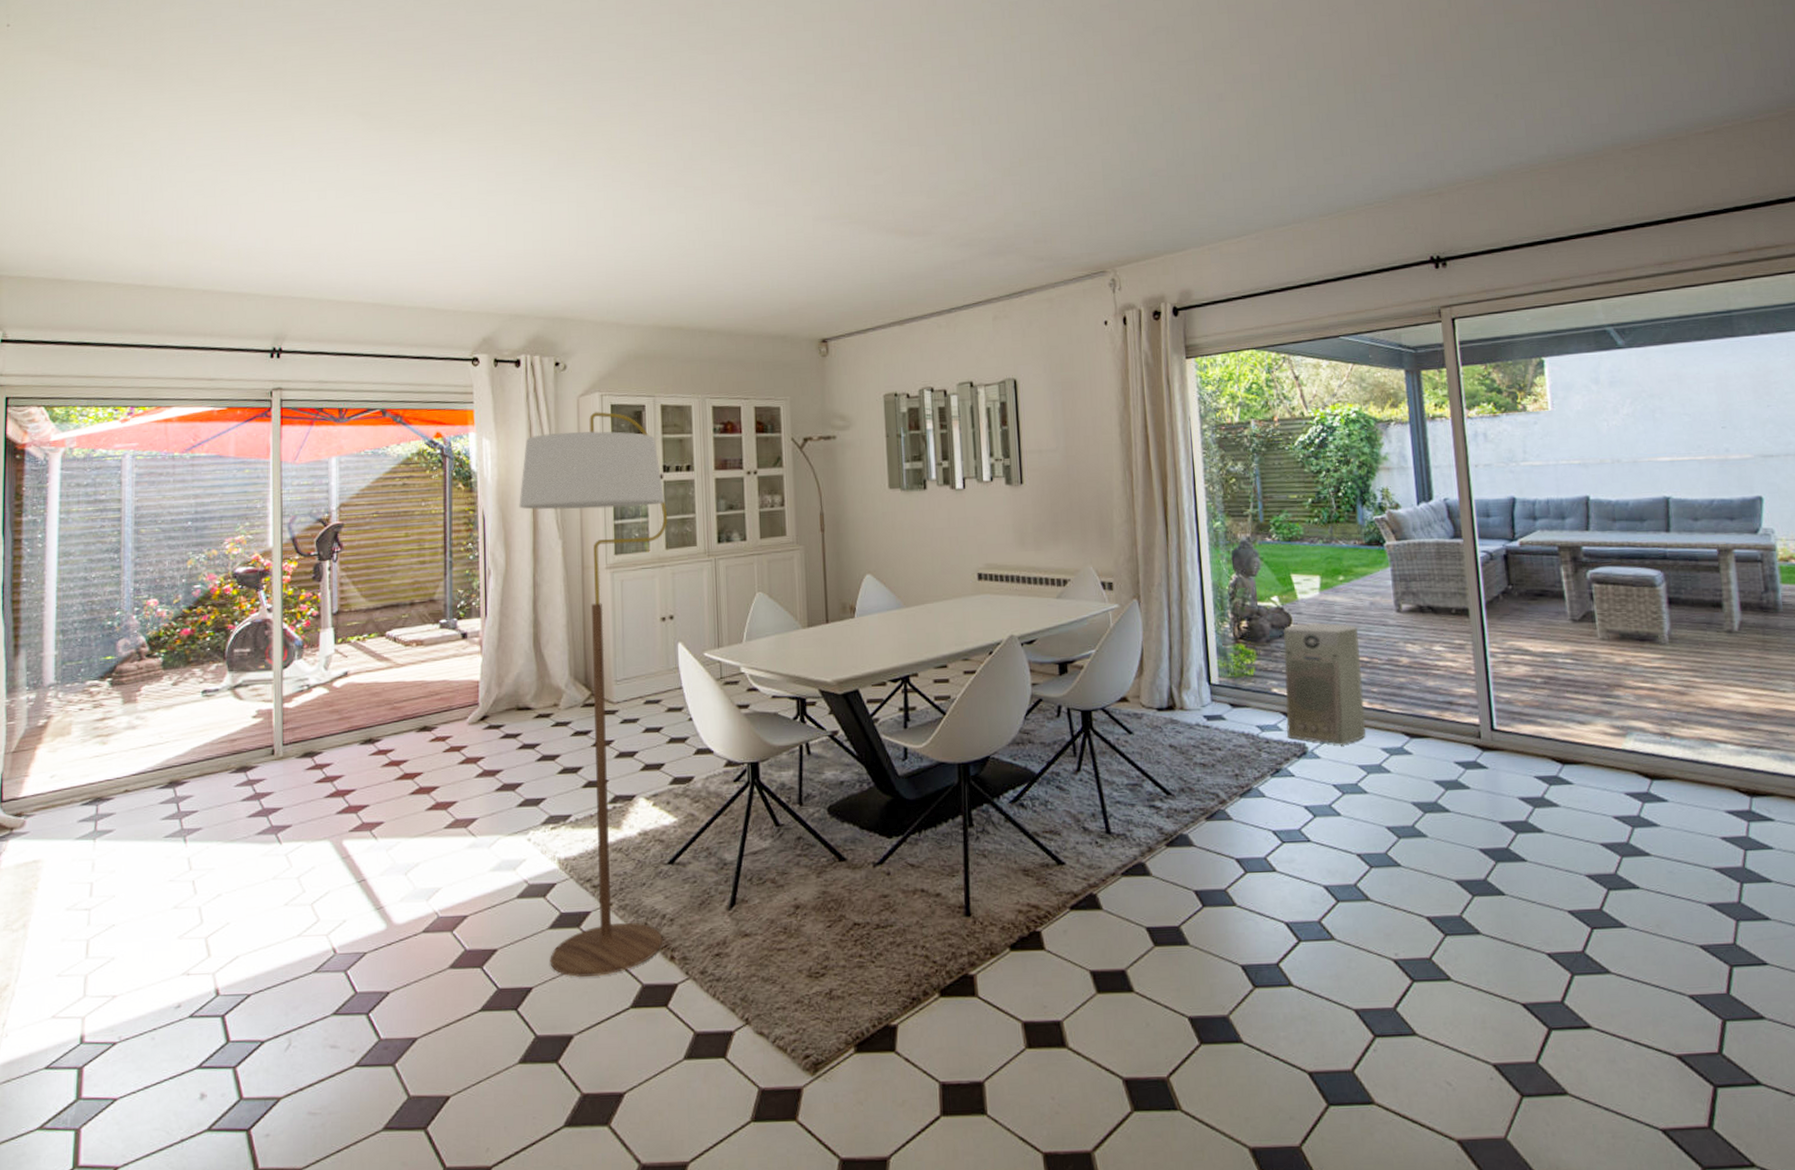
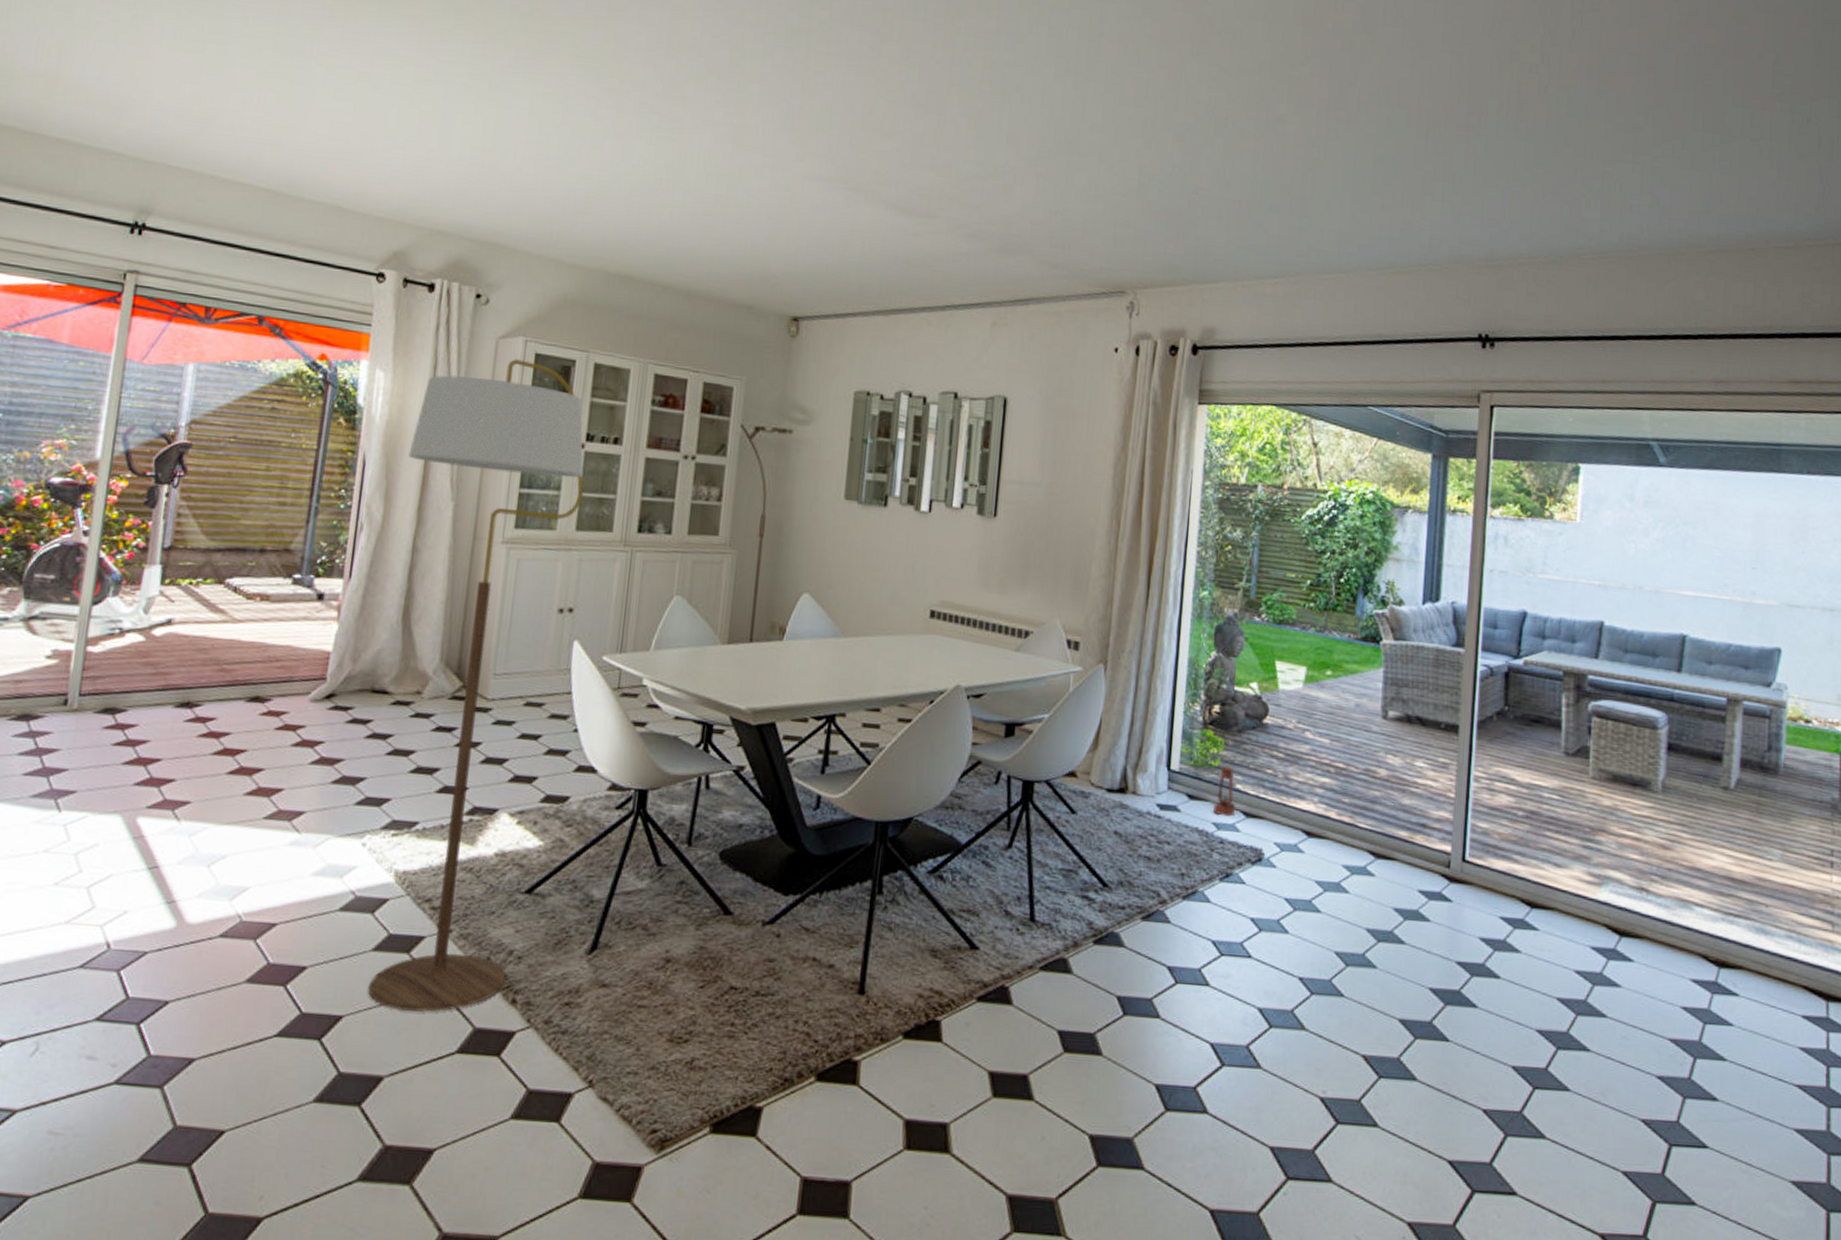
lantern: none [1254,657,1276,719] -> present [1212,747,1236,817]
air purifier: present [1283,623,1367,745] -> none [1244,716,1337,856]

